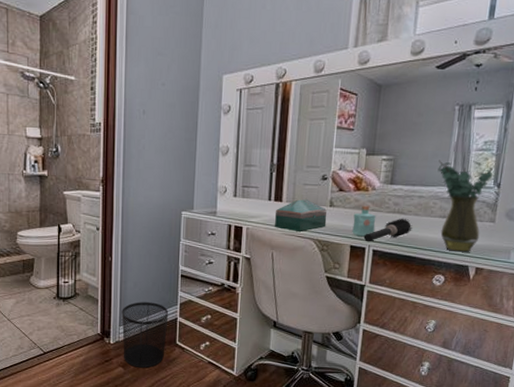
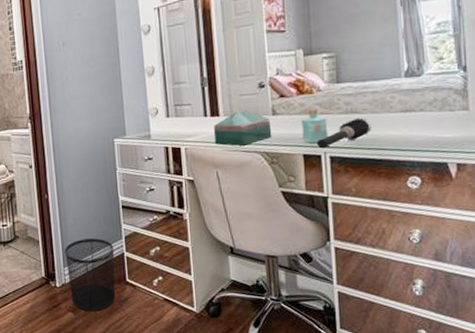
vase: present [437,160,493,252] -> none [388,50,455,148]

